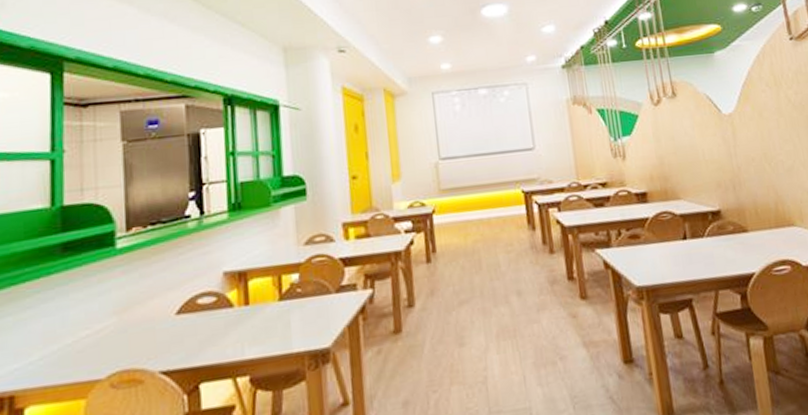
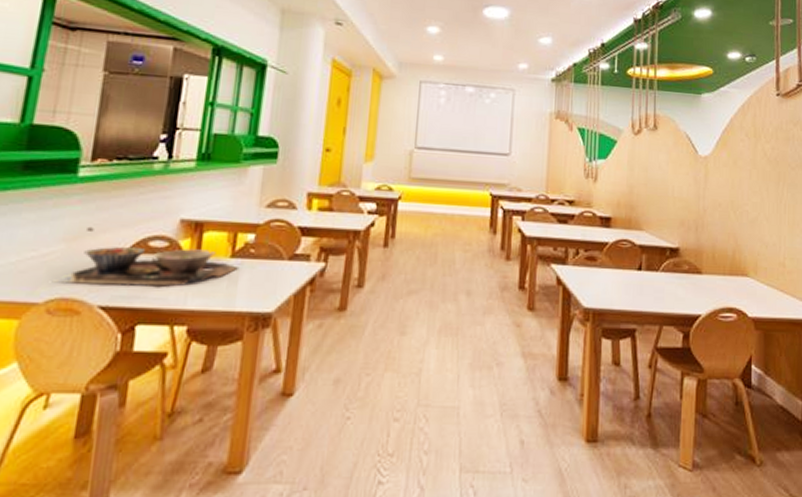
food tray: none [111,295,288,357] -> present [53,226,238,288]

